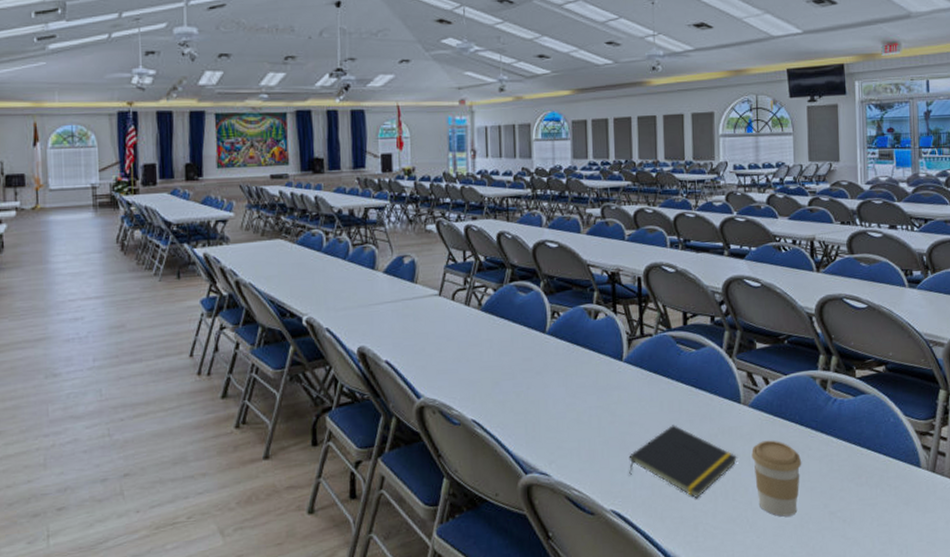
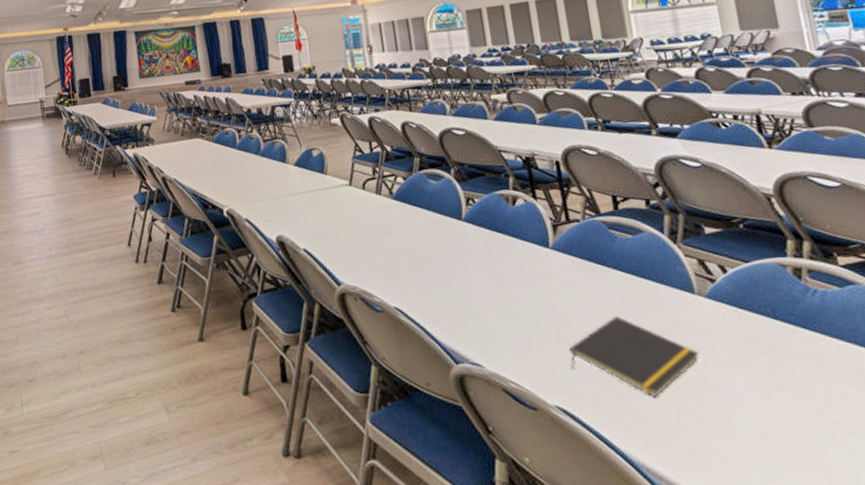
coffee cup: present [752,440,802,517] -> none [716,335,784,423]

